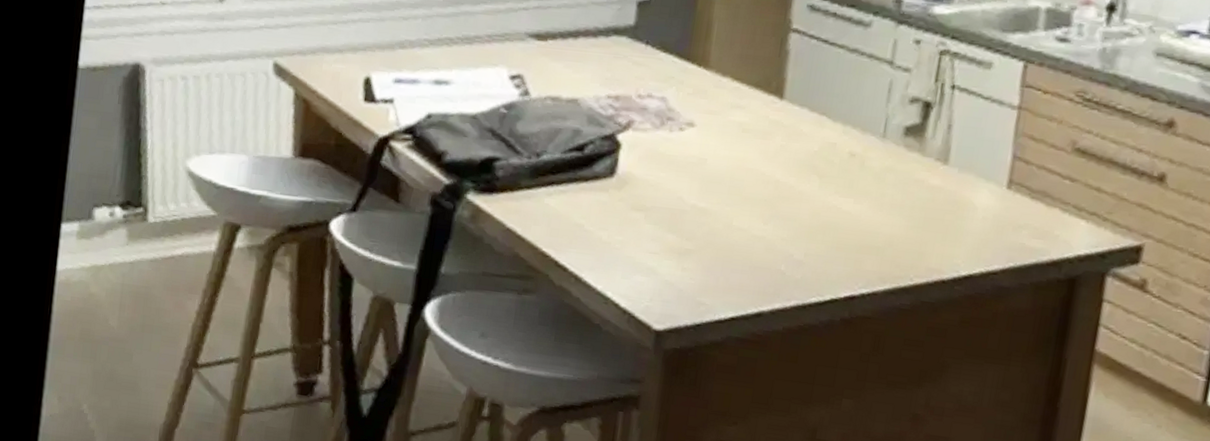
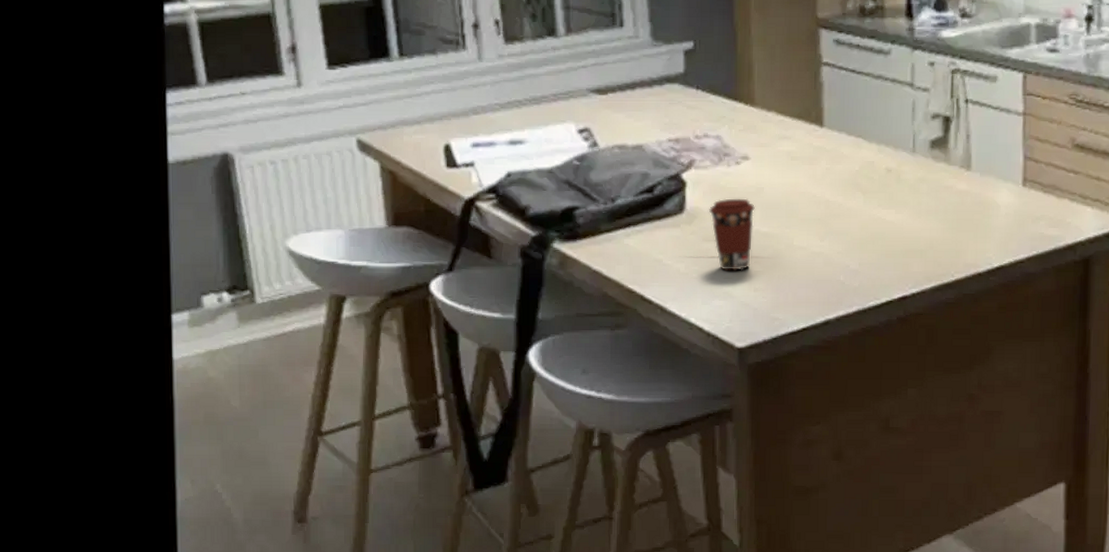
coffee cup: none [642,166,695,247] -> present [708,198,755,270]

